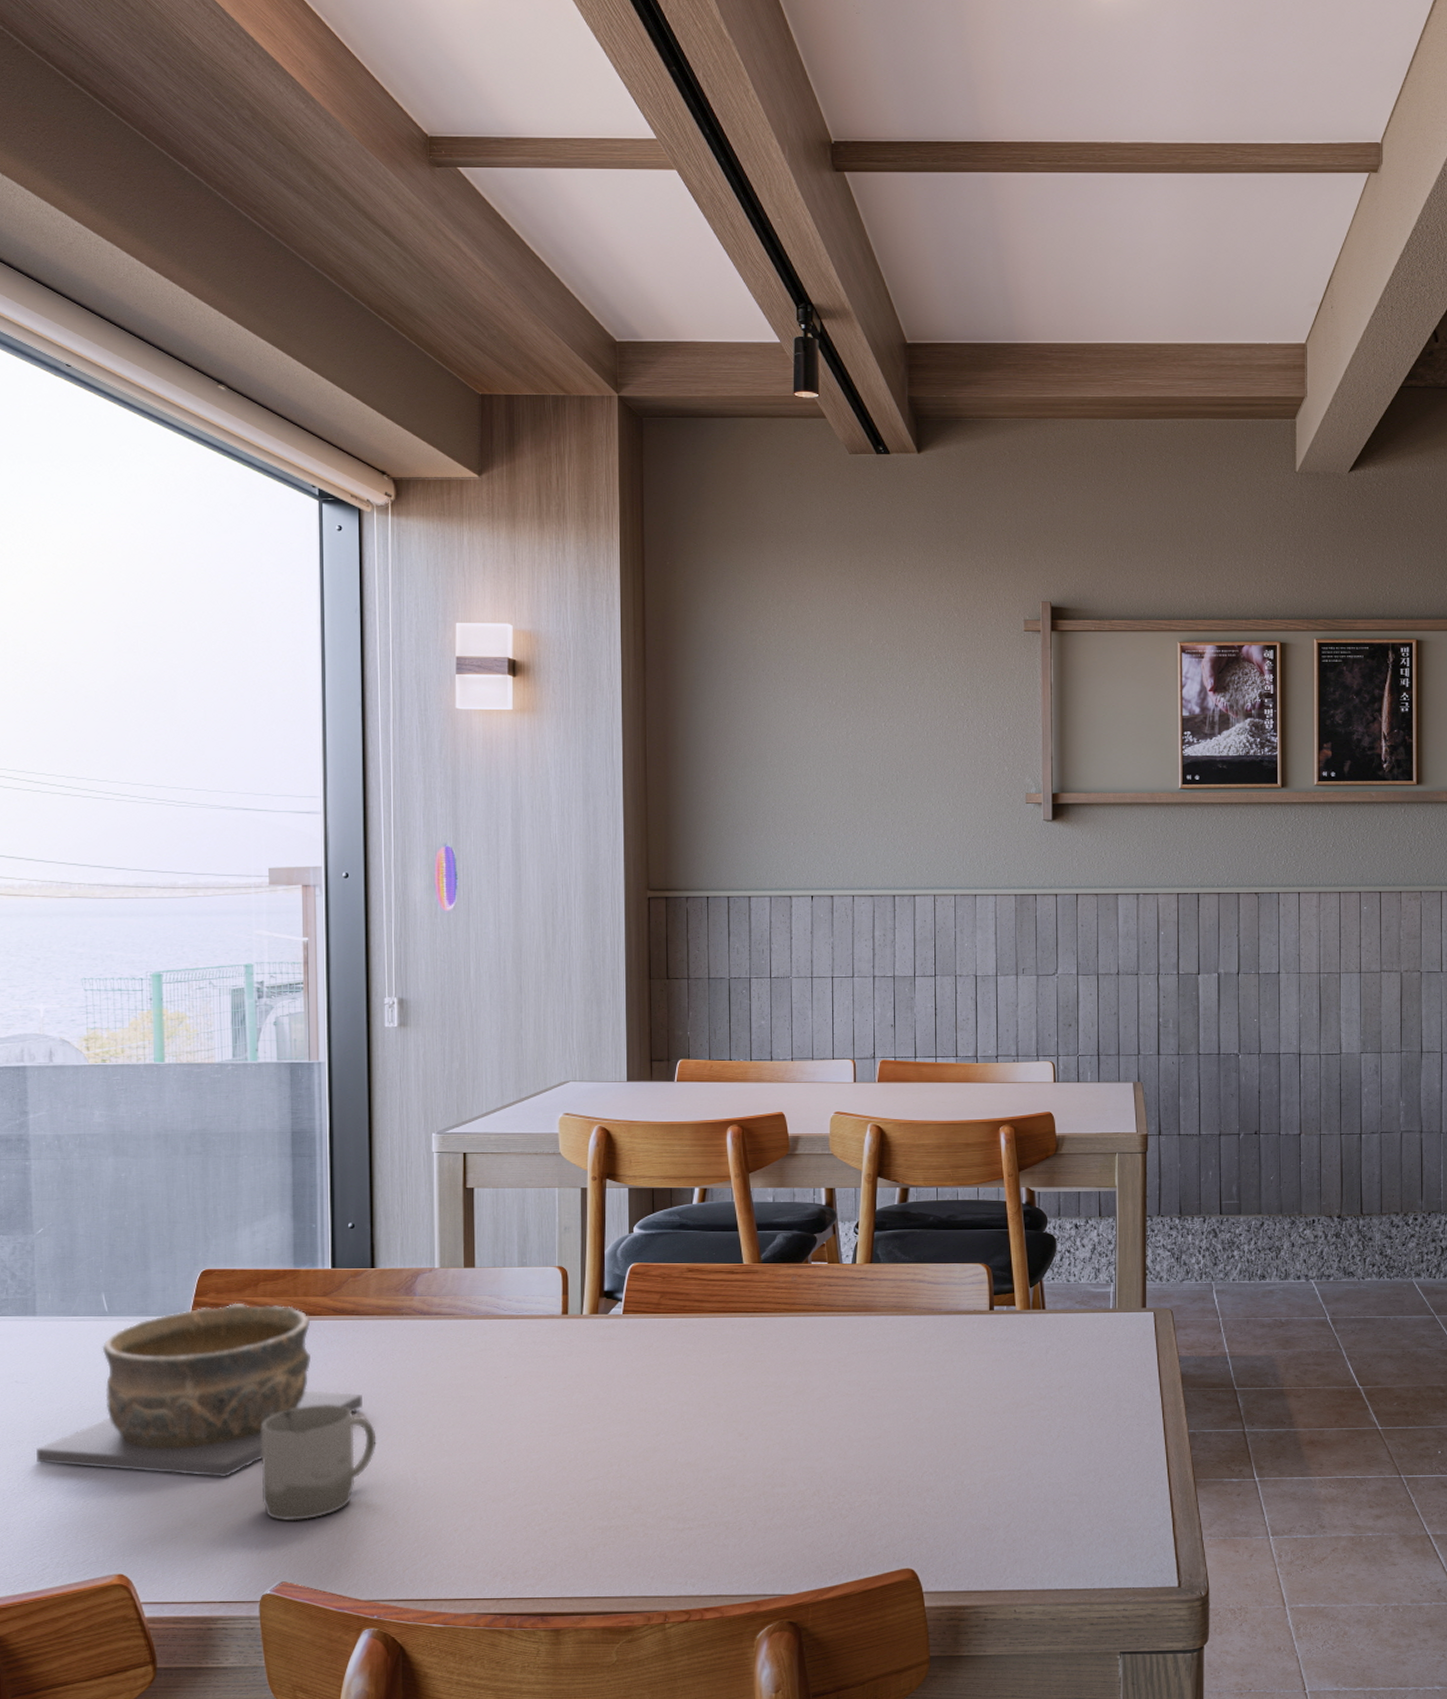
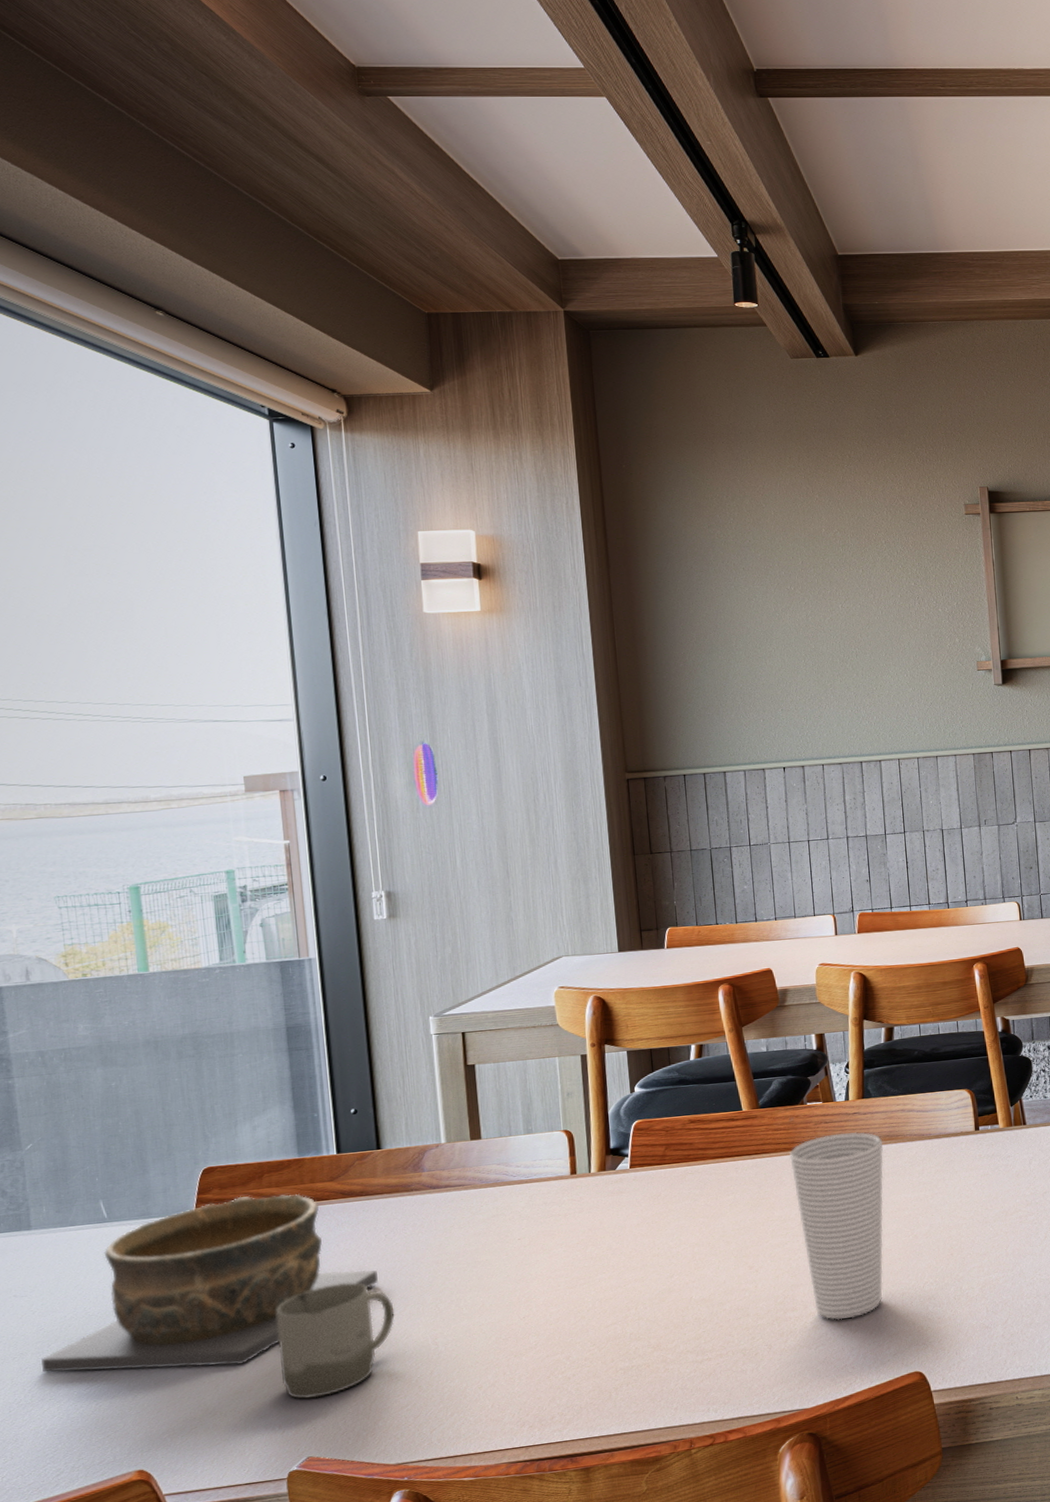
cup: none [789,1298,890,1502] -> present [789,1131,884,1320]

